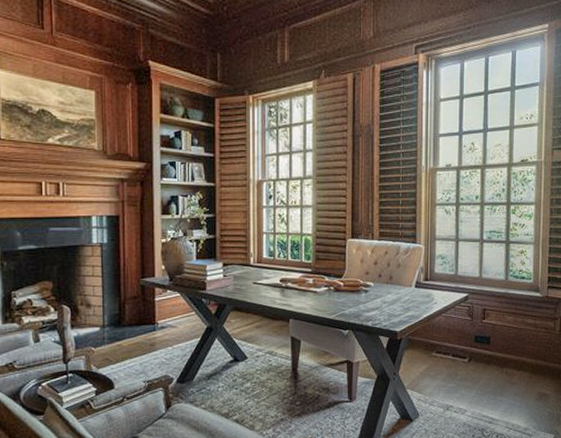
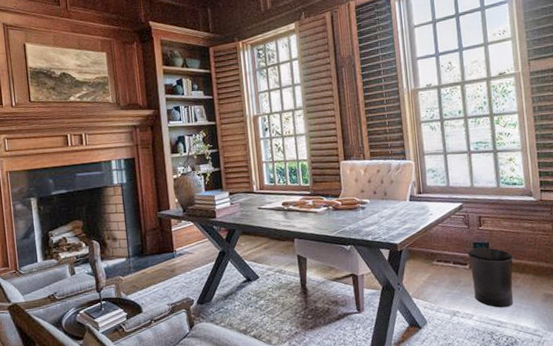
waste bin: none [467,341,514,404] -> present [467,247,514,308]

